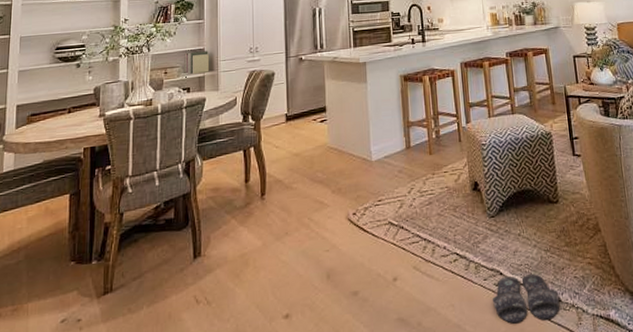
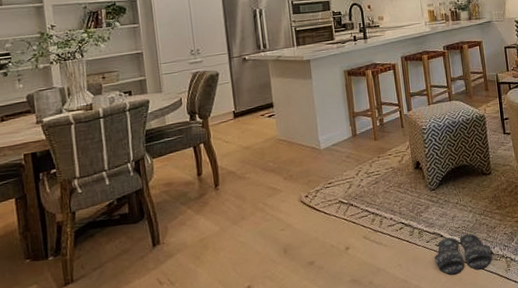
books: present [183,50,209,75] -> none [121,54,149,79]

